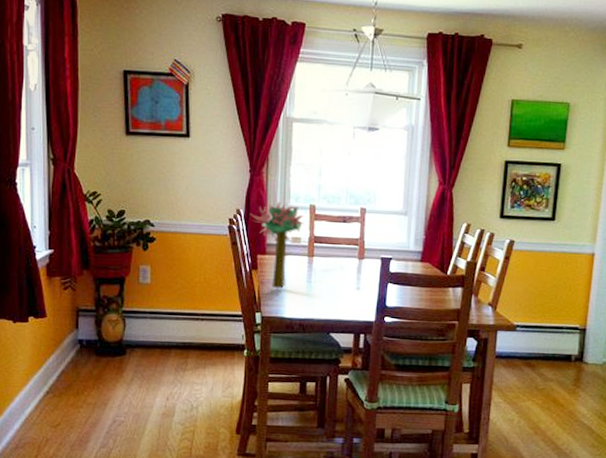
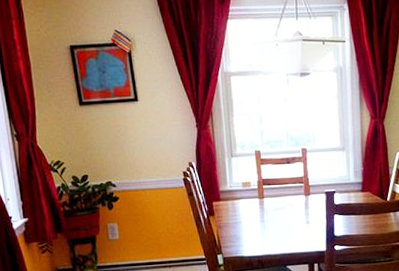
flower bouquet: present [250,202,304,289] -> none [201,151,252,231]

